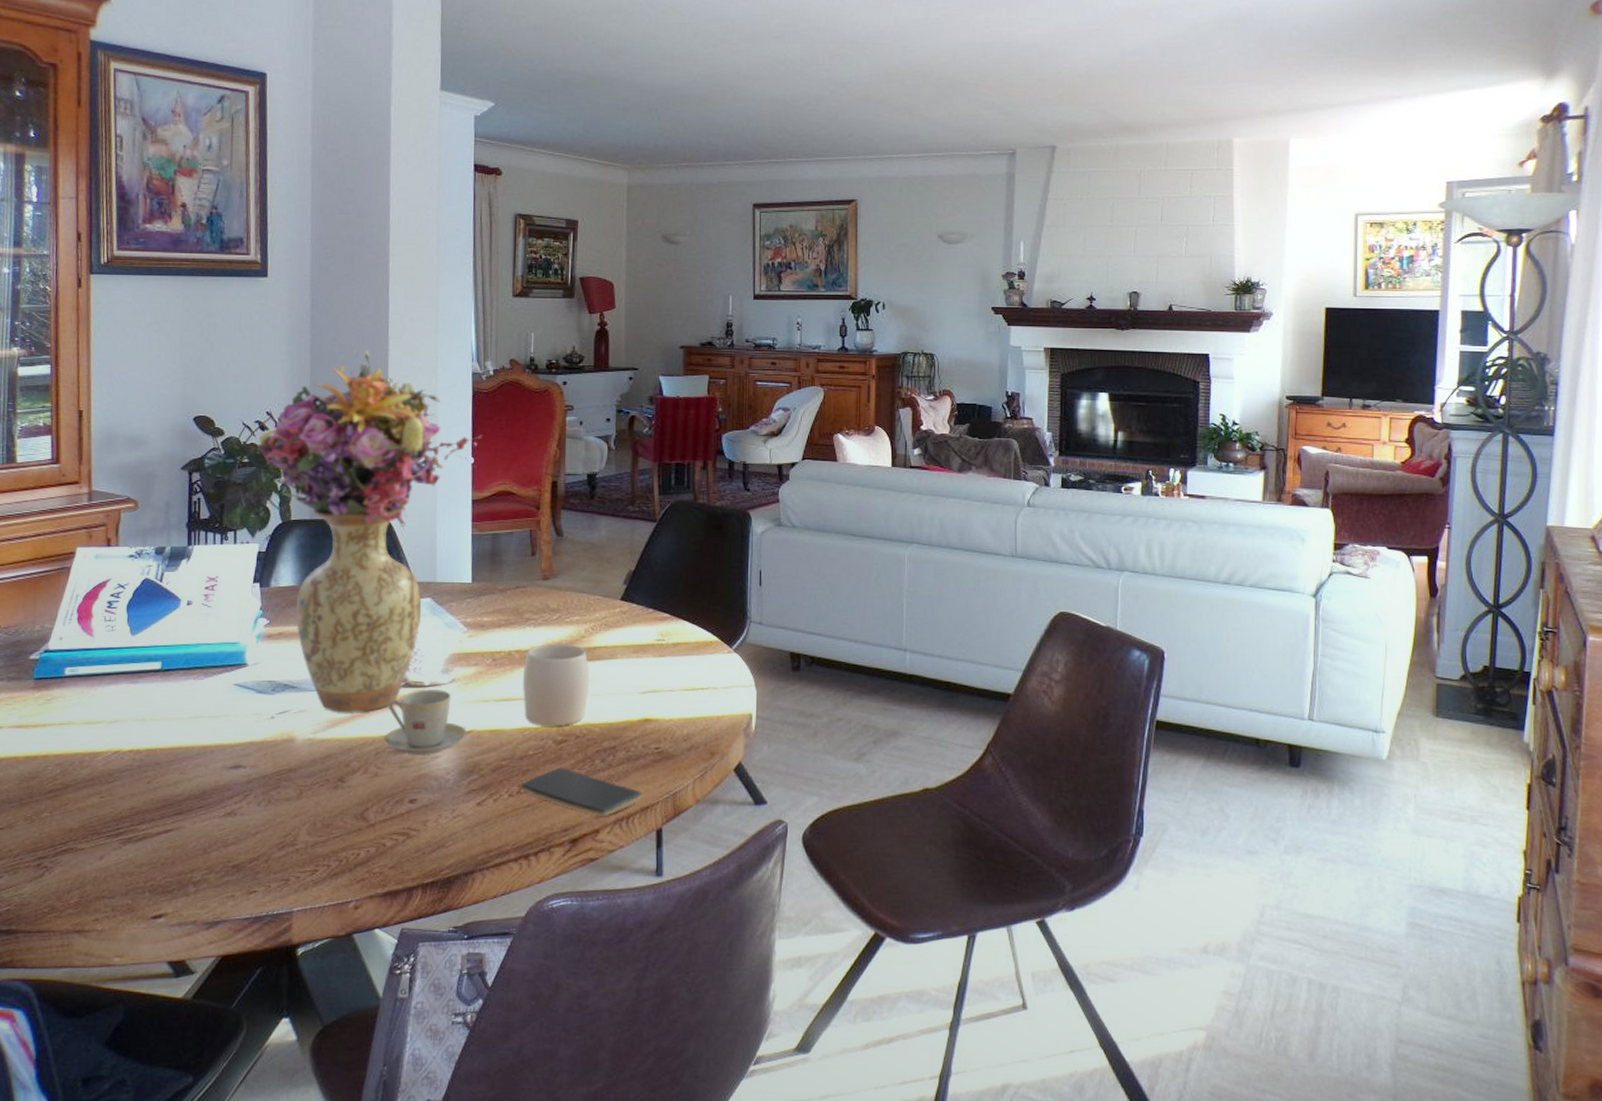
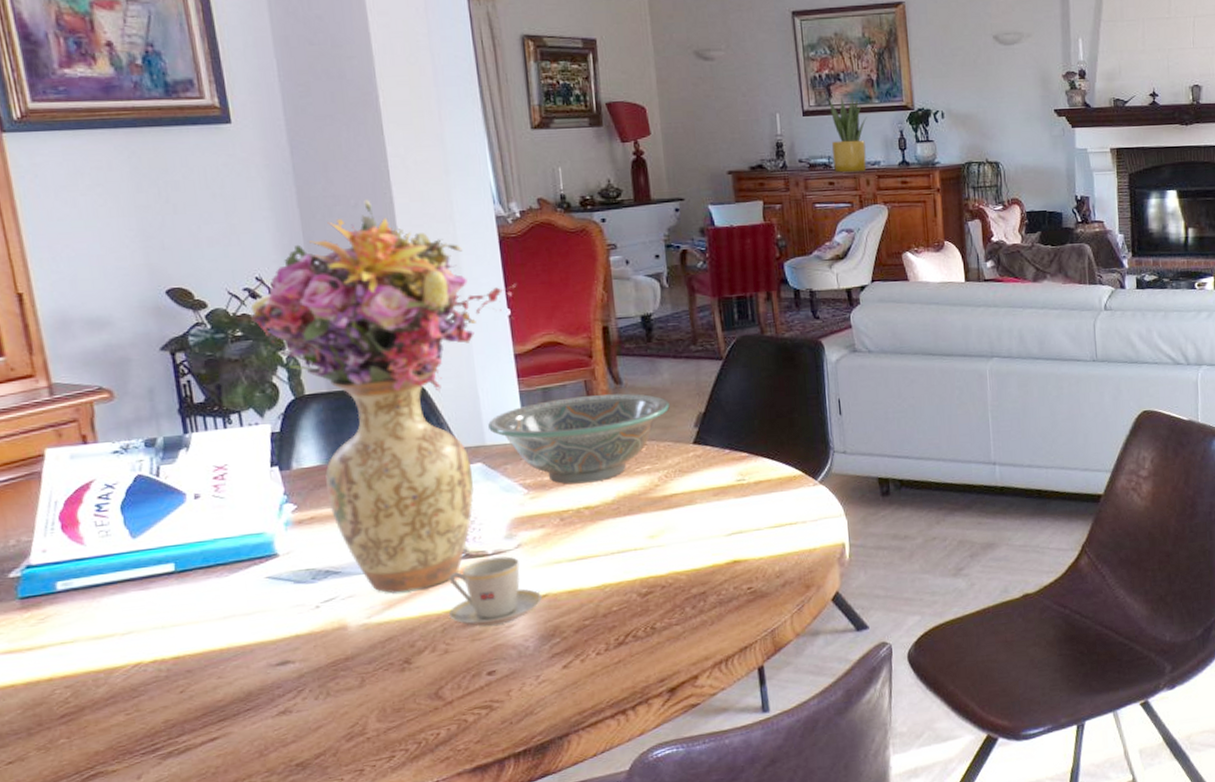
decorative bowl: none [441,545,603,627] -> present [488,393,670,484]
smartphone: present [520,767,643,817] -> none [608,619,740,663]
mug: present [523,643,589,727] -> none [595,494,670,581]
planter: none [777,283,812,355] -> present [827,95,867,173]

